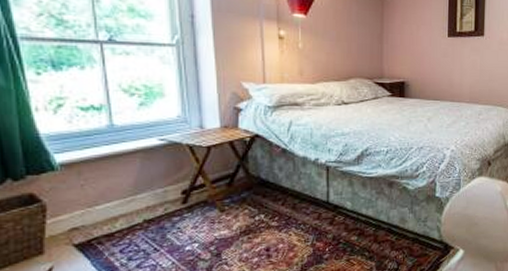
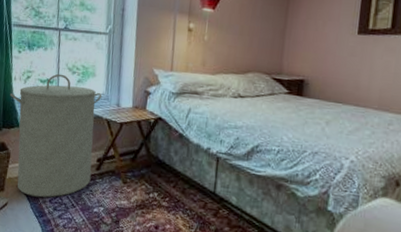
laundry hamper: none [31,97,178,252] -> present [9,73,102,198]

